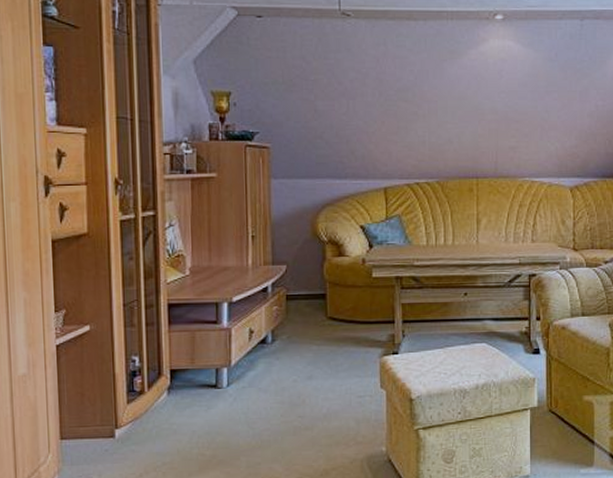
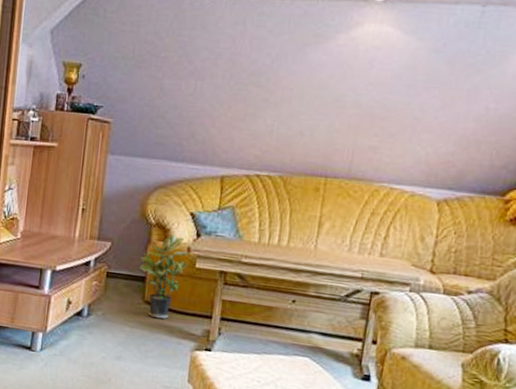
potted plant: none [318,248,364,332] -> present [139,233,189,319]

